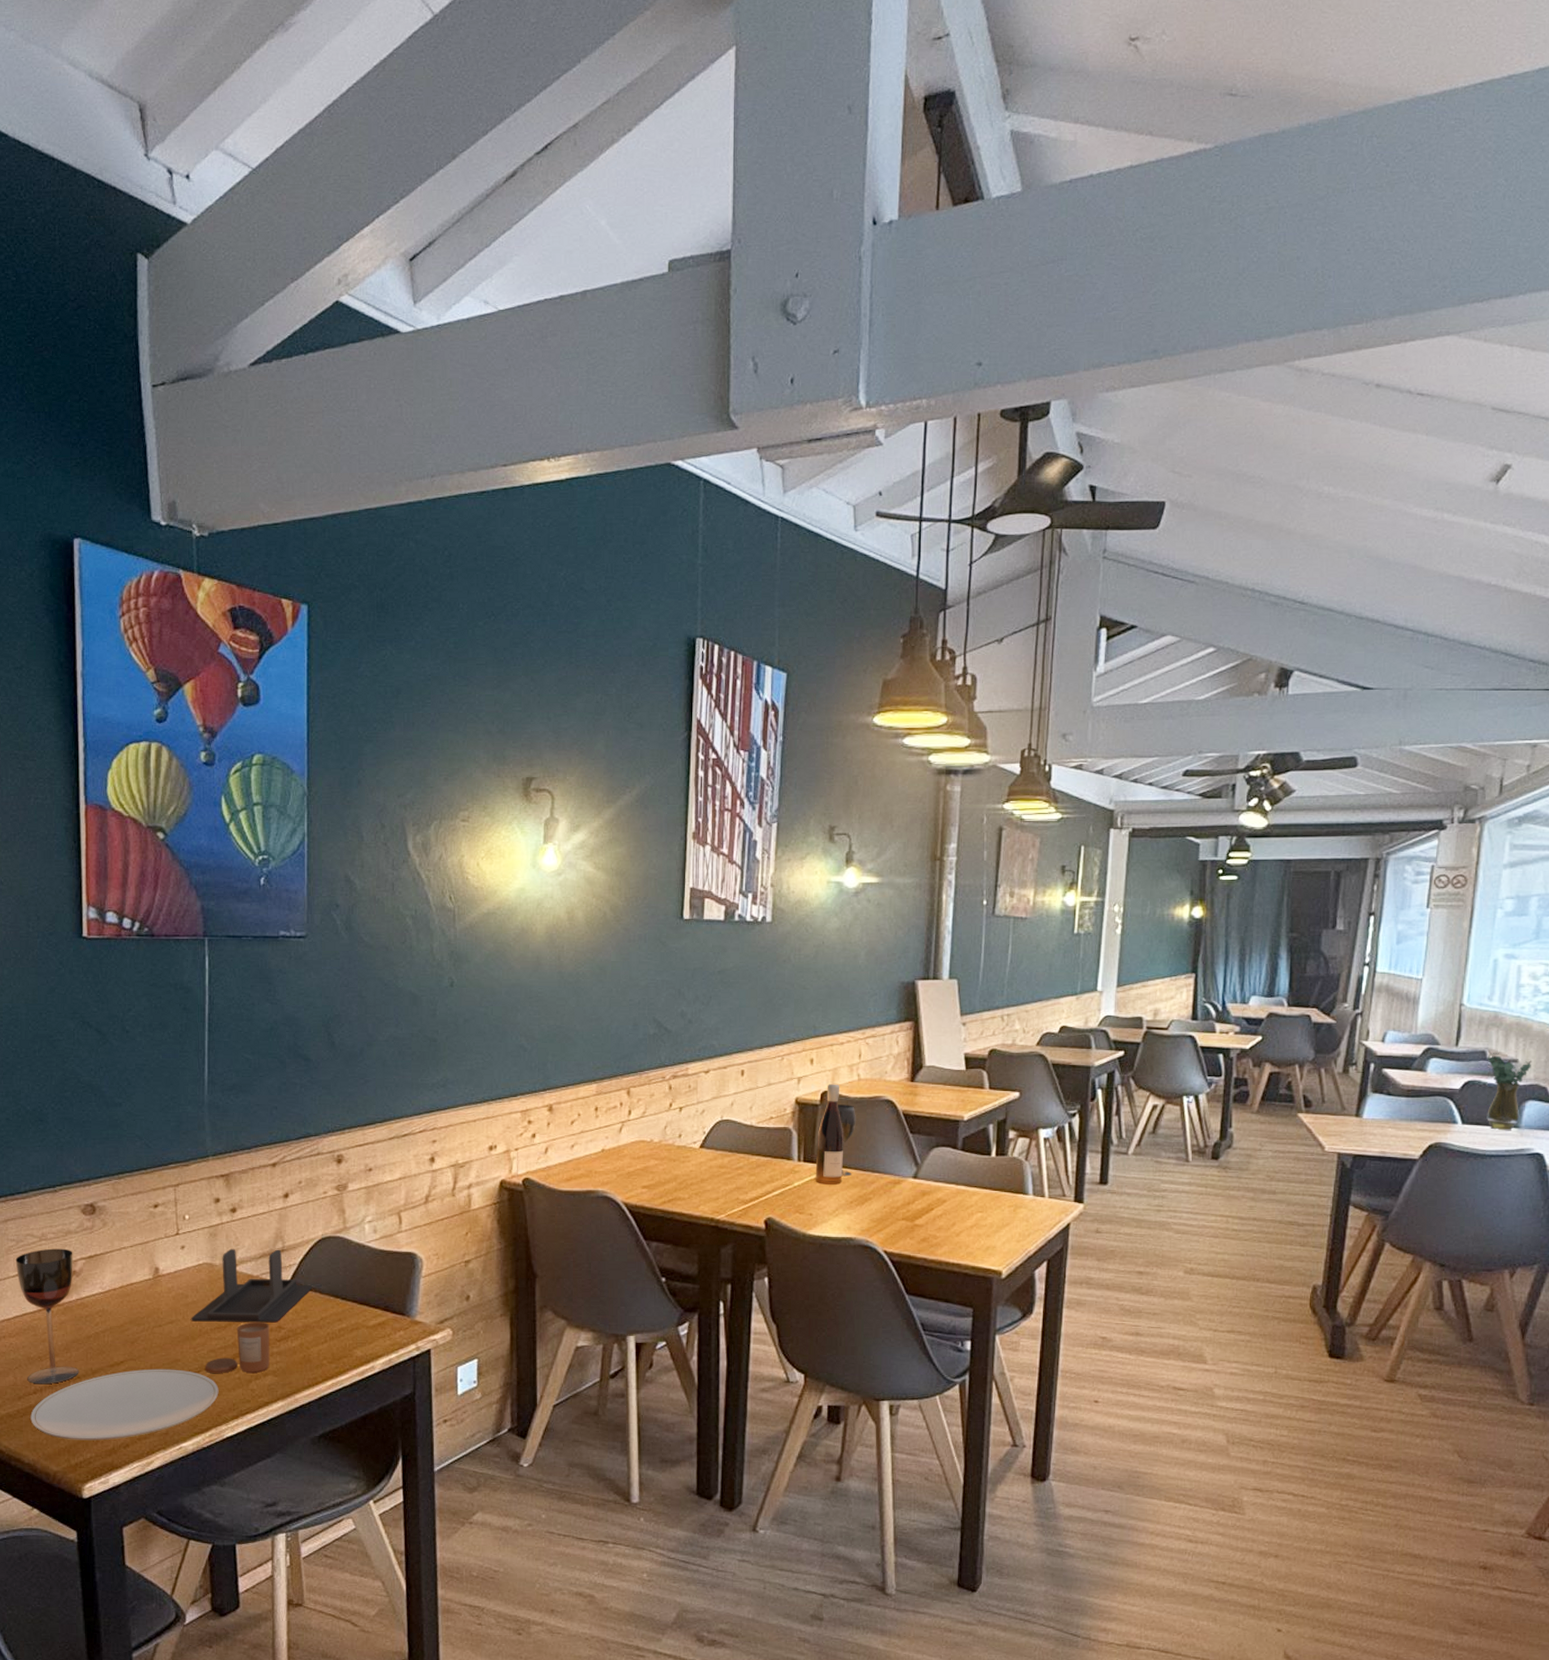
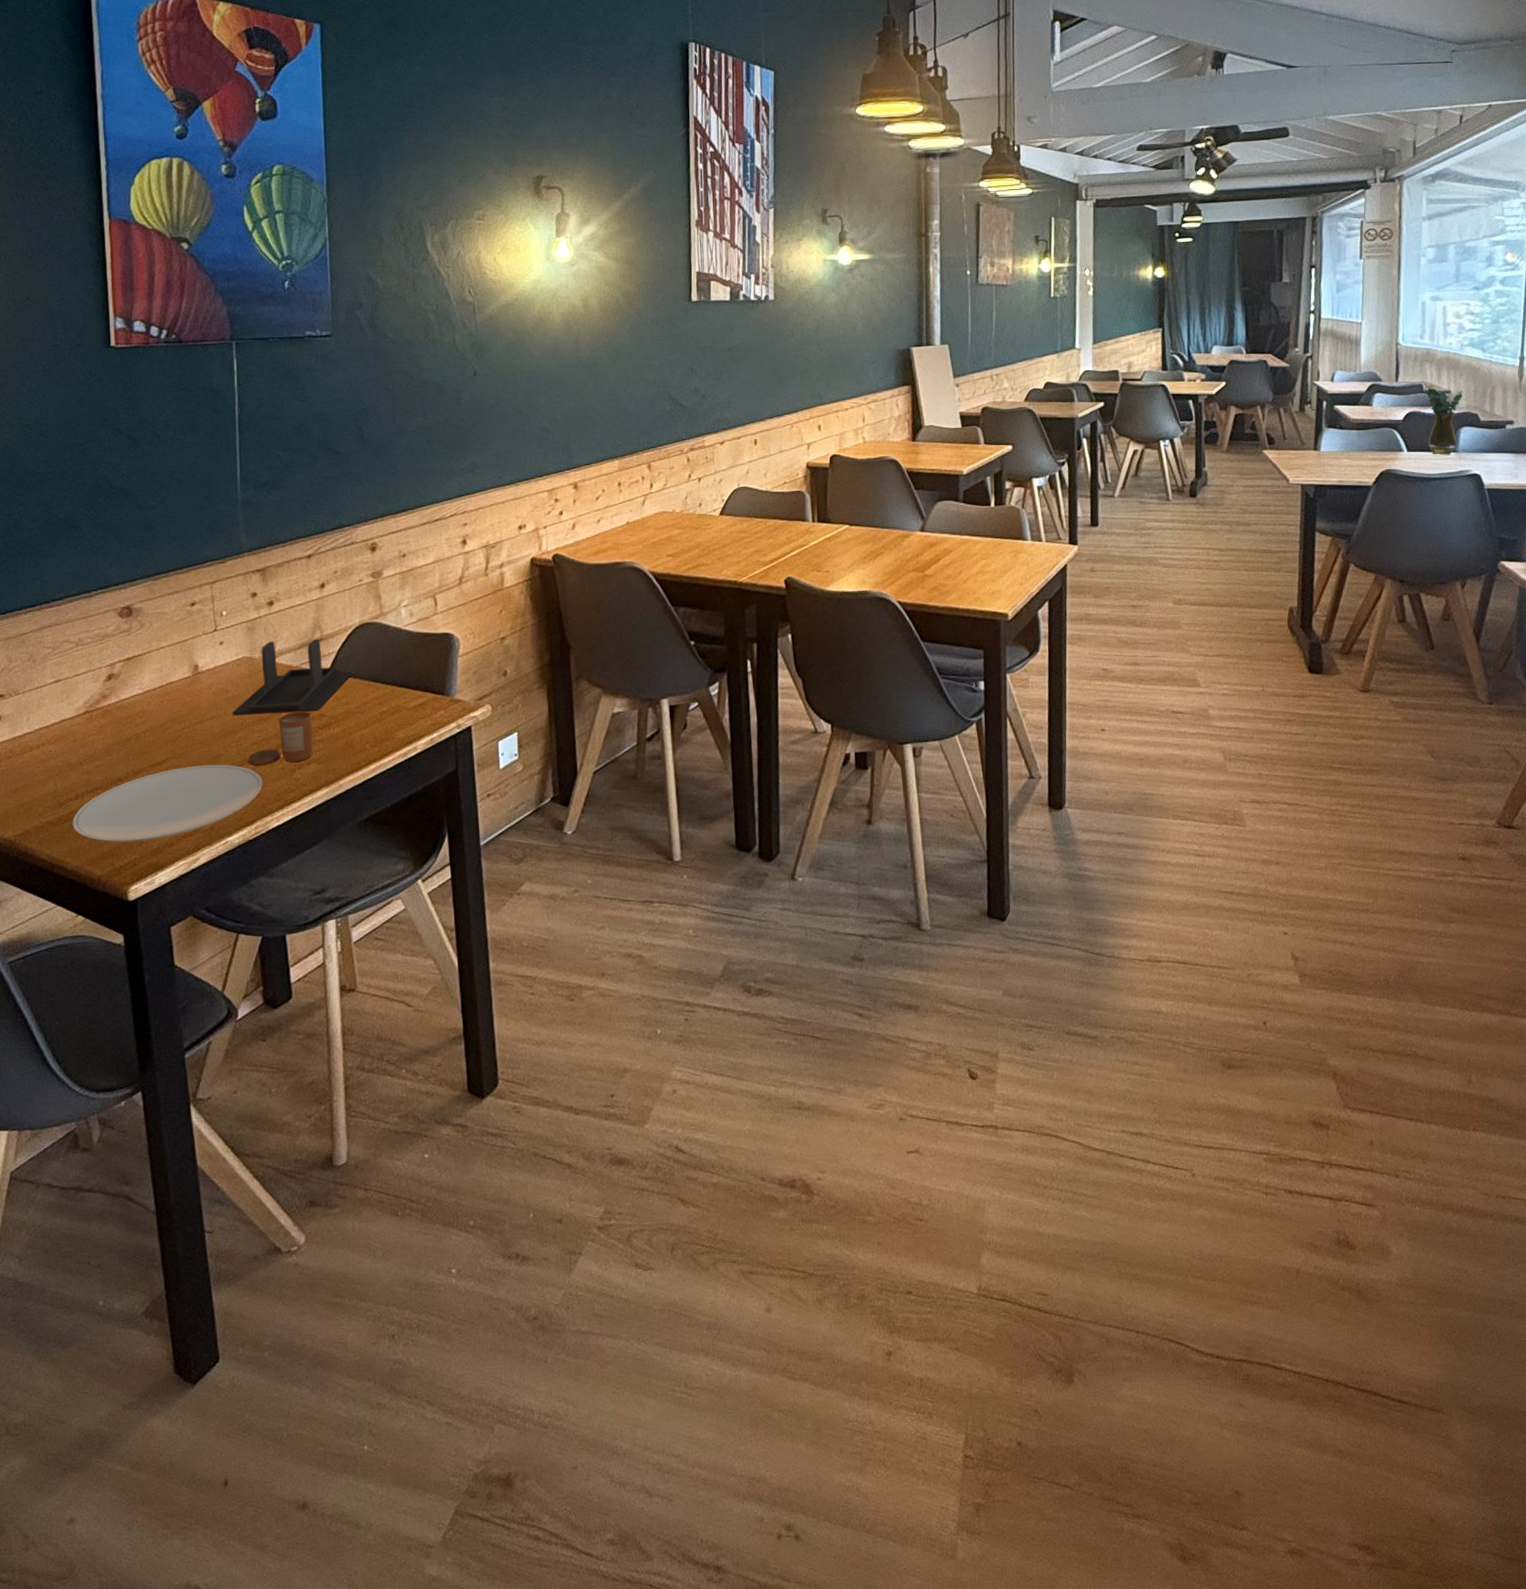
wineglass: present [15,1248,79,1385] -> none [52,652,121,790]
bottle: present [815,1084,844,1186] -> none [828,447,855,543]
wine glass: present [837,1105,856,1177] -> none [845,466,864,534]

